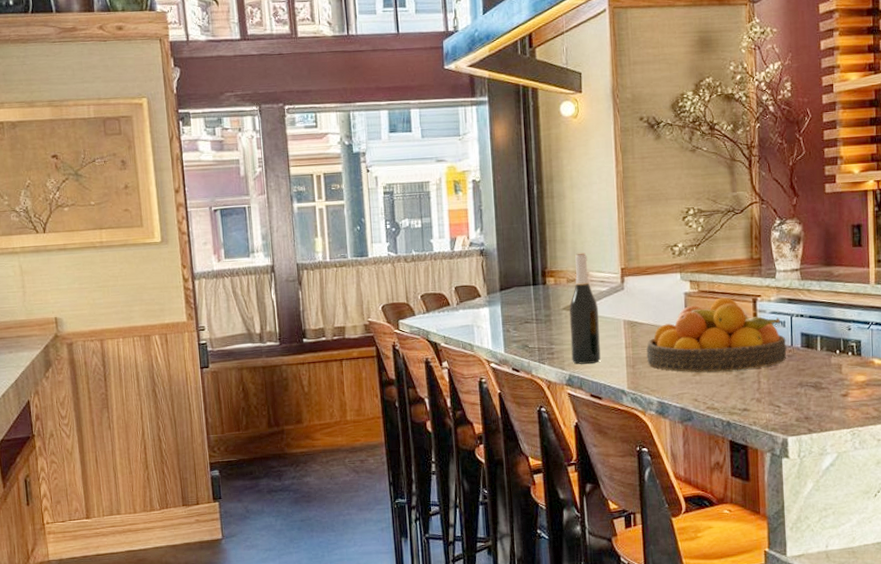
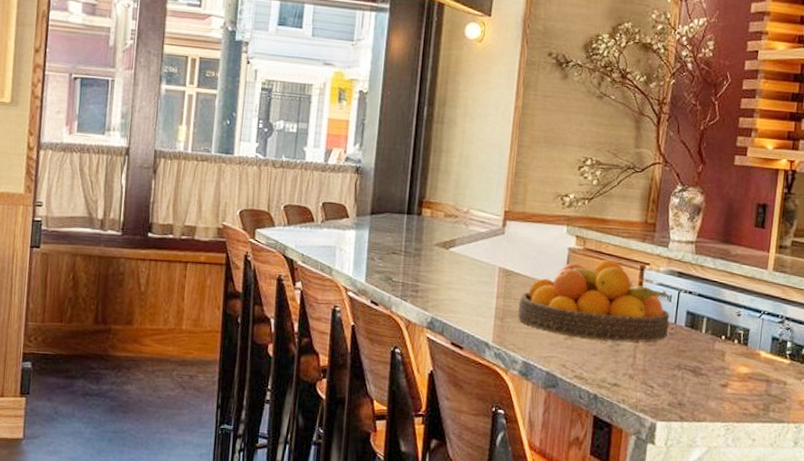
wine bottle: present [569,253,601,364] -> none [436,187,474,309]

